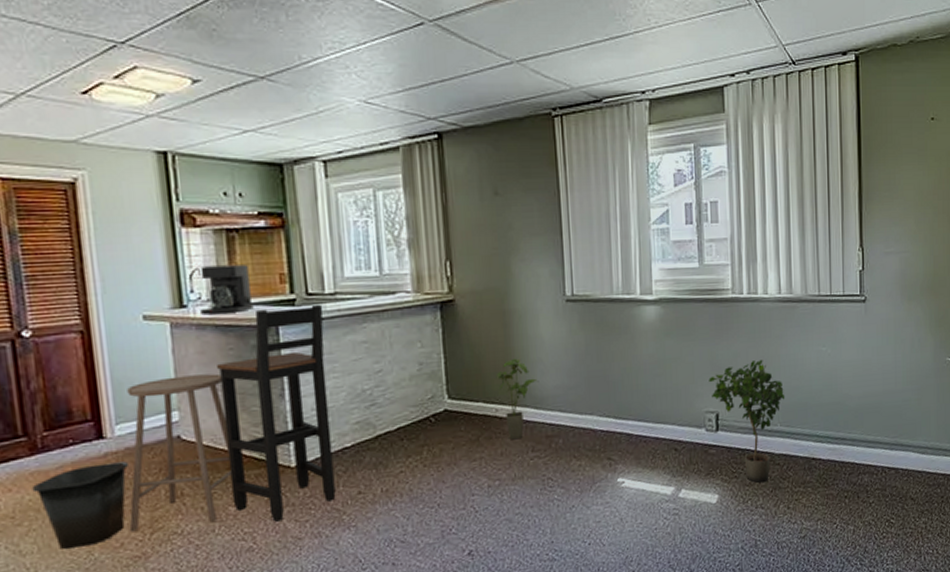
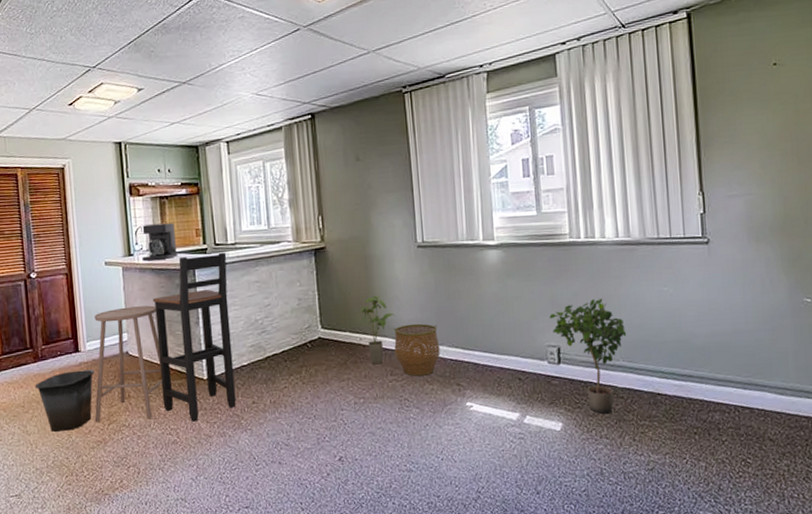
basket: none [536,390,590,452] -> present [393,323,440,376]

